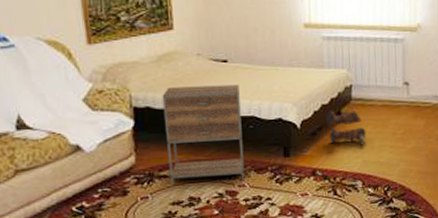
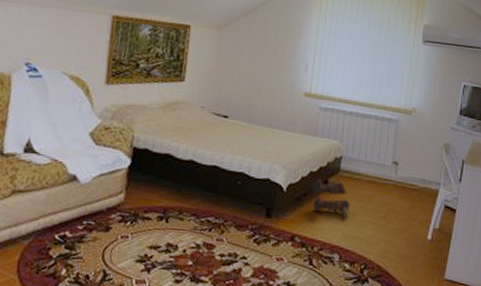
nightstand: present [162,84,245,185] -> none [152,133,235,235]

